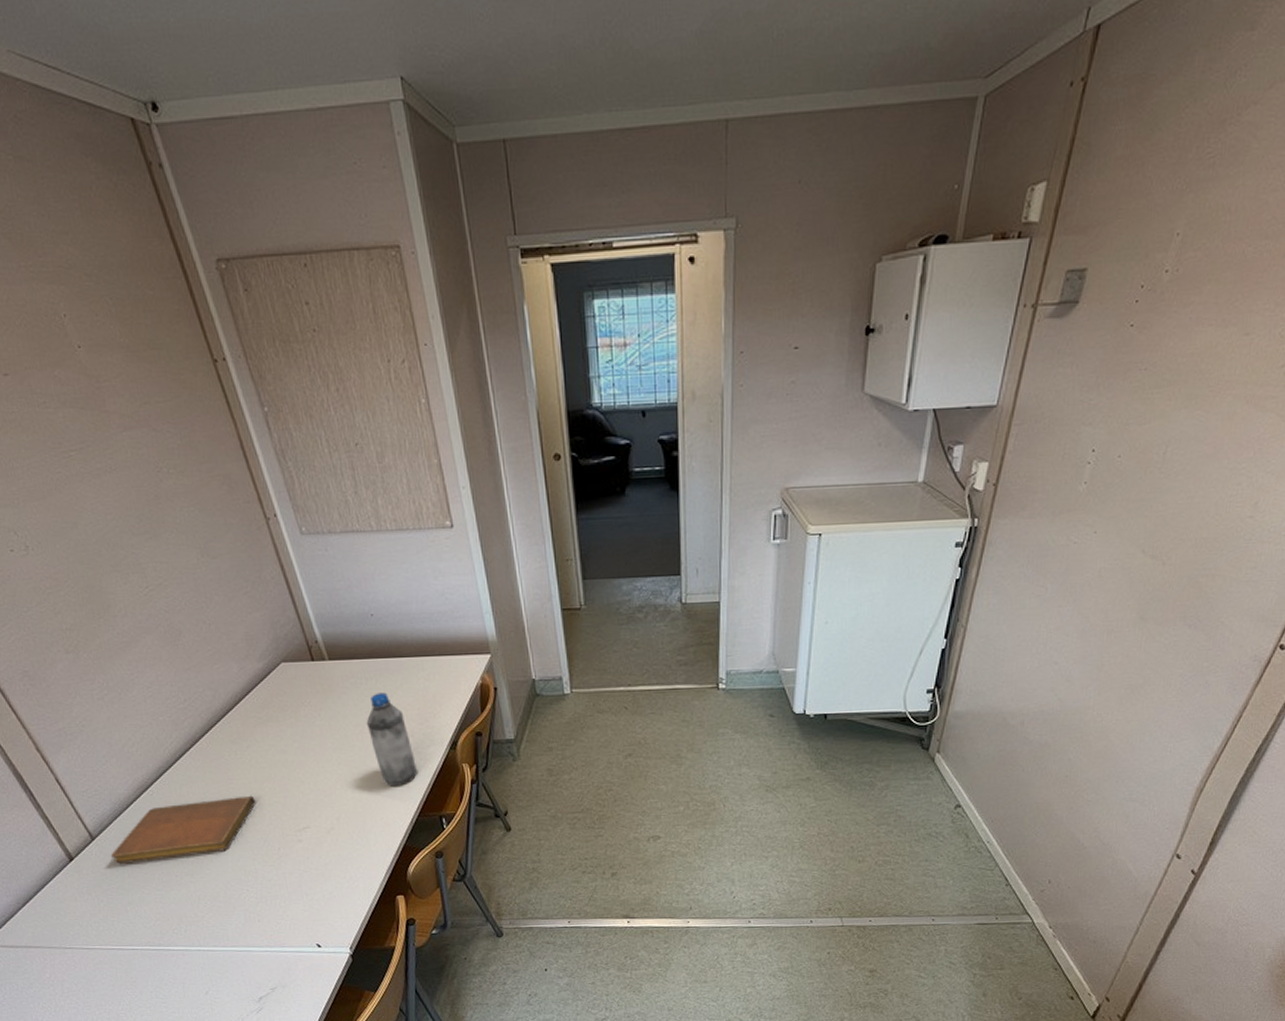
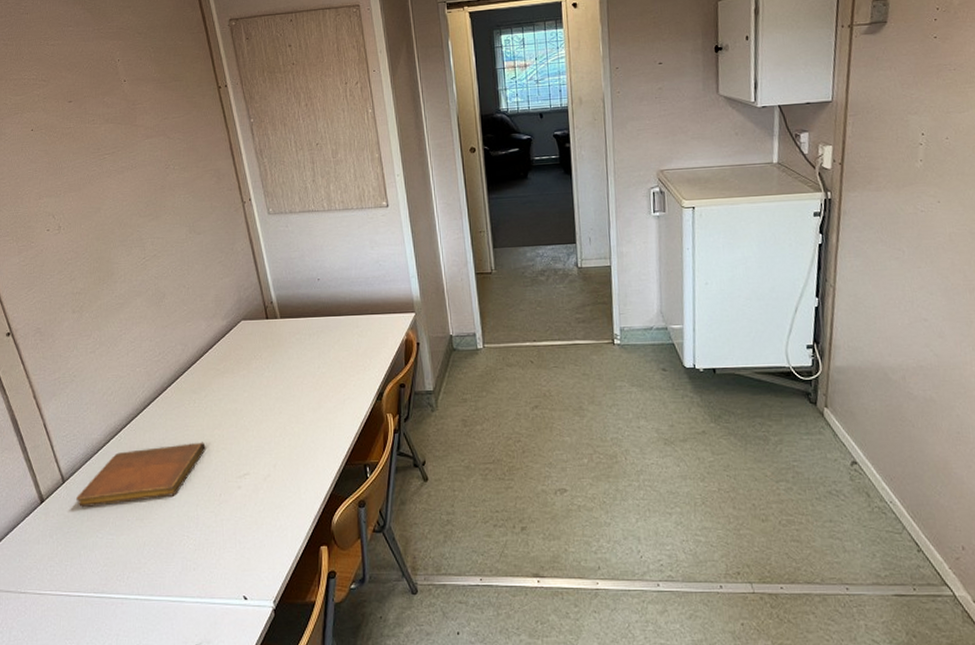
water bottle: present [366,692,418,786] -> none [306,347,348,435]

